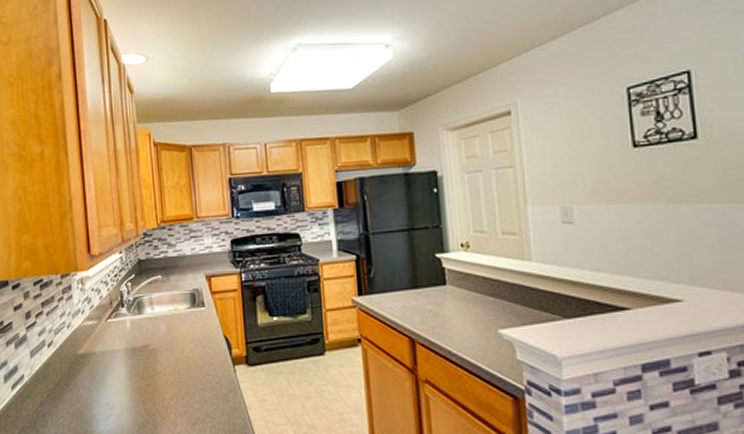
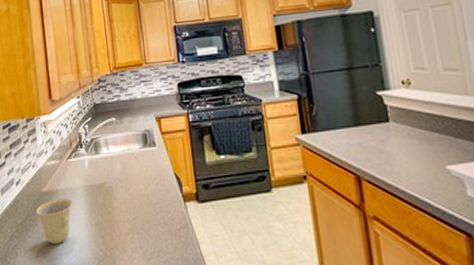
cup: none [69,361,112,411] -> present [35,198,73,245]

